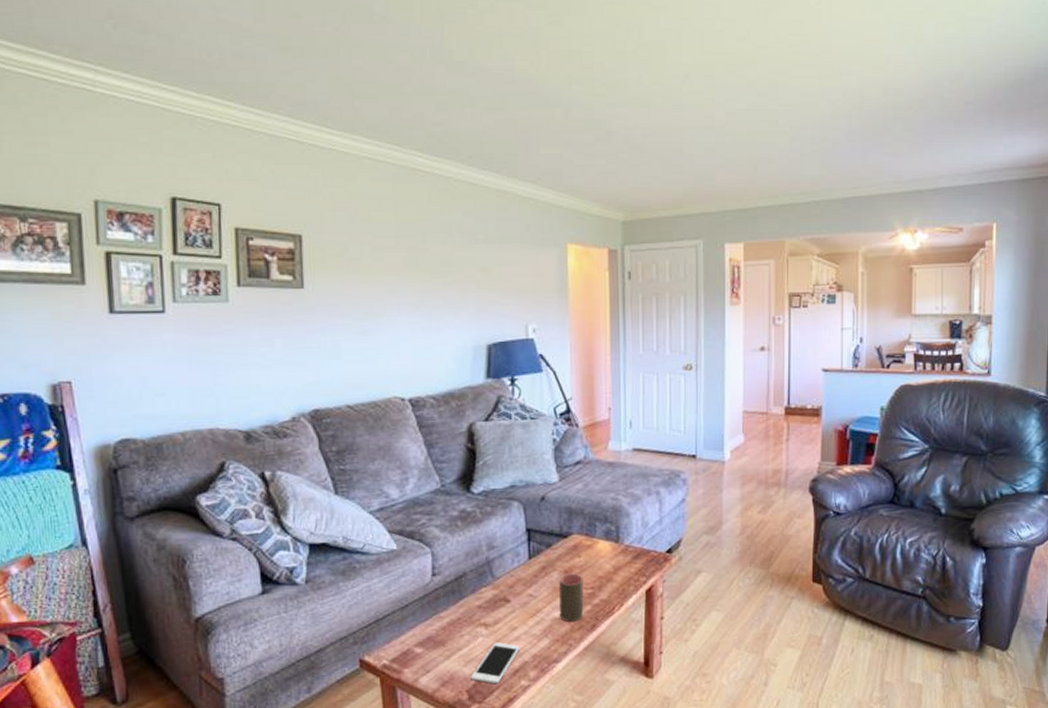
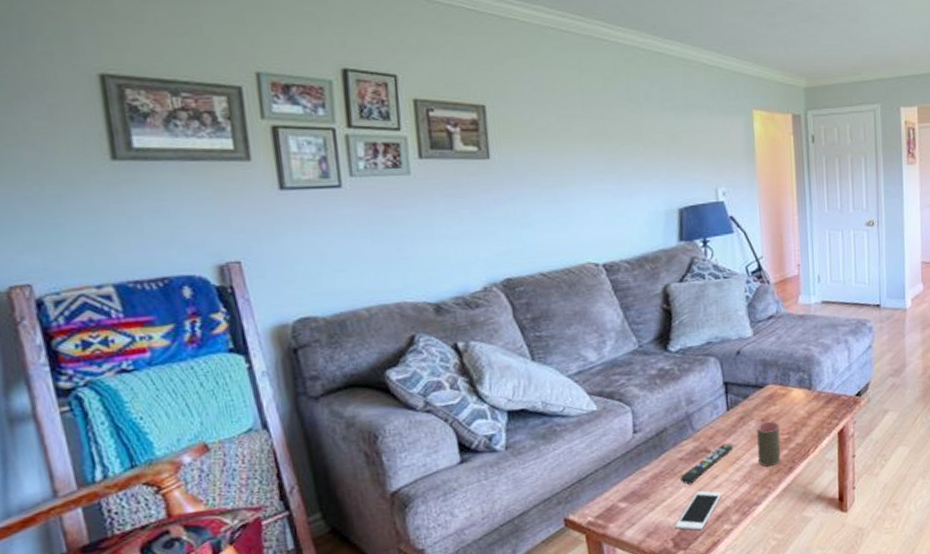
remote control: none [477,594,534,636] -> present [679,444,734,486]

